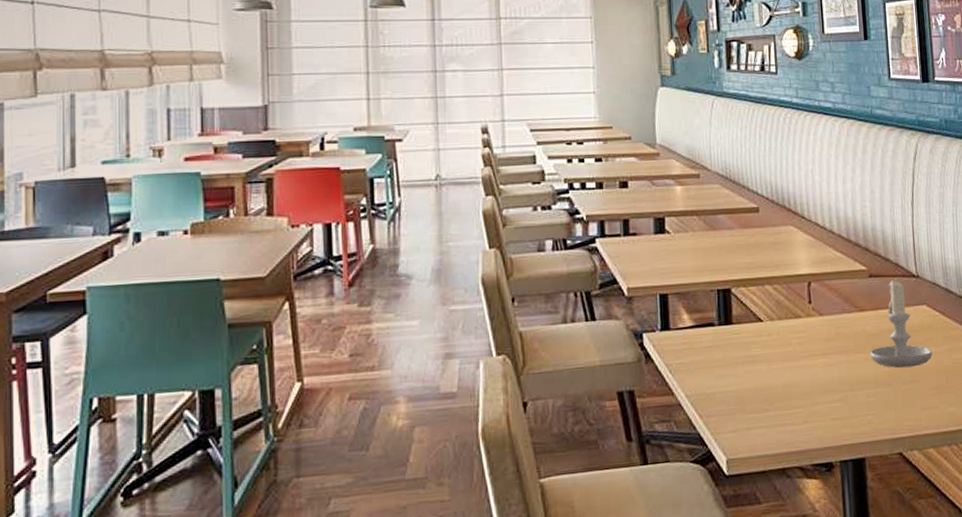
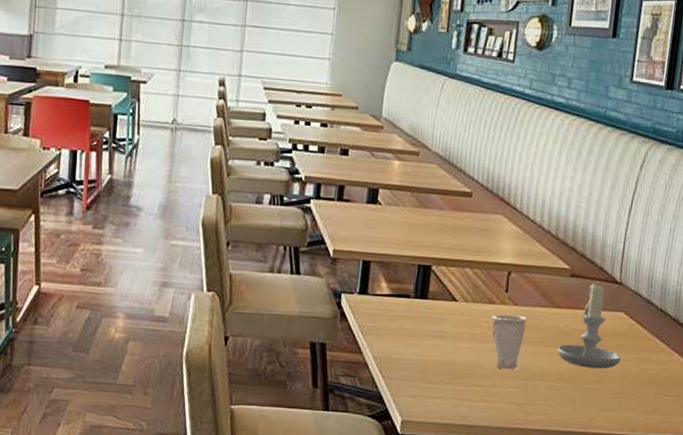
cup: none [800,325,835,385] -> present [491,314,527,370]

